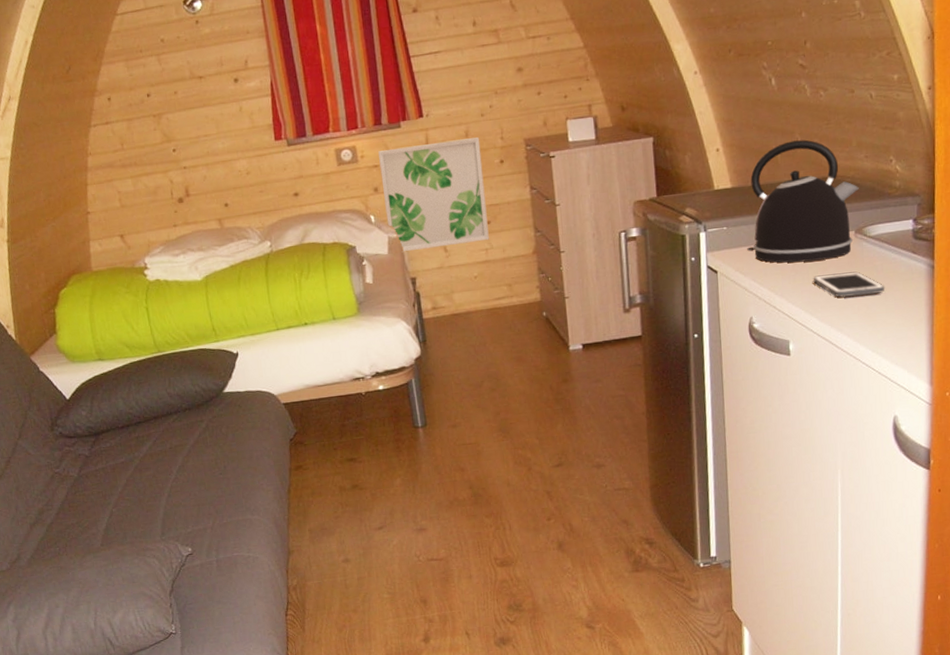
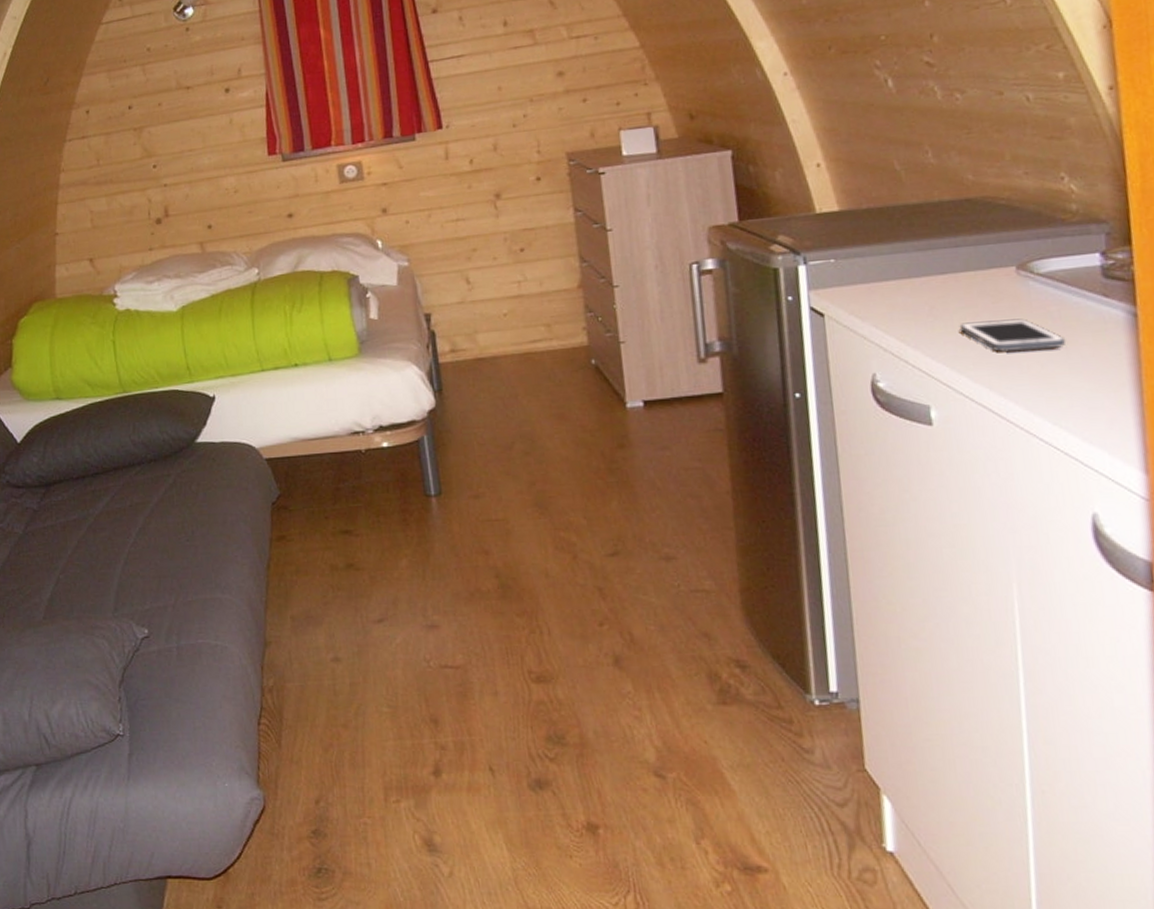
wall art: present [378,137,489,253] -> none [388,151,522,284]
kettle: present [747,139,859,263] -> none [864,152,1018,306]

